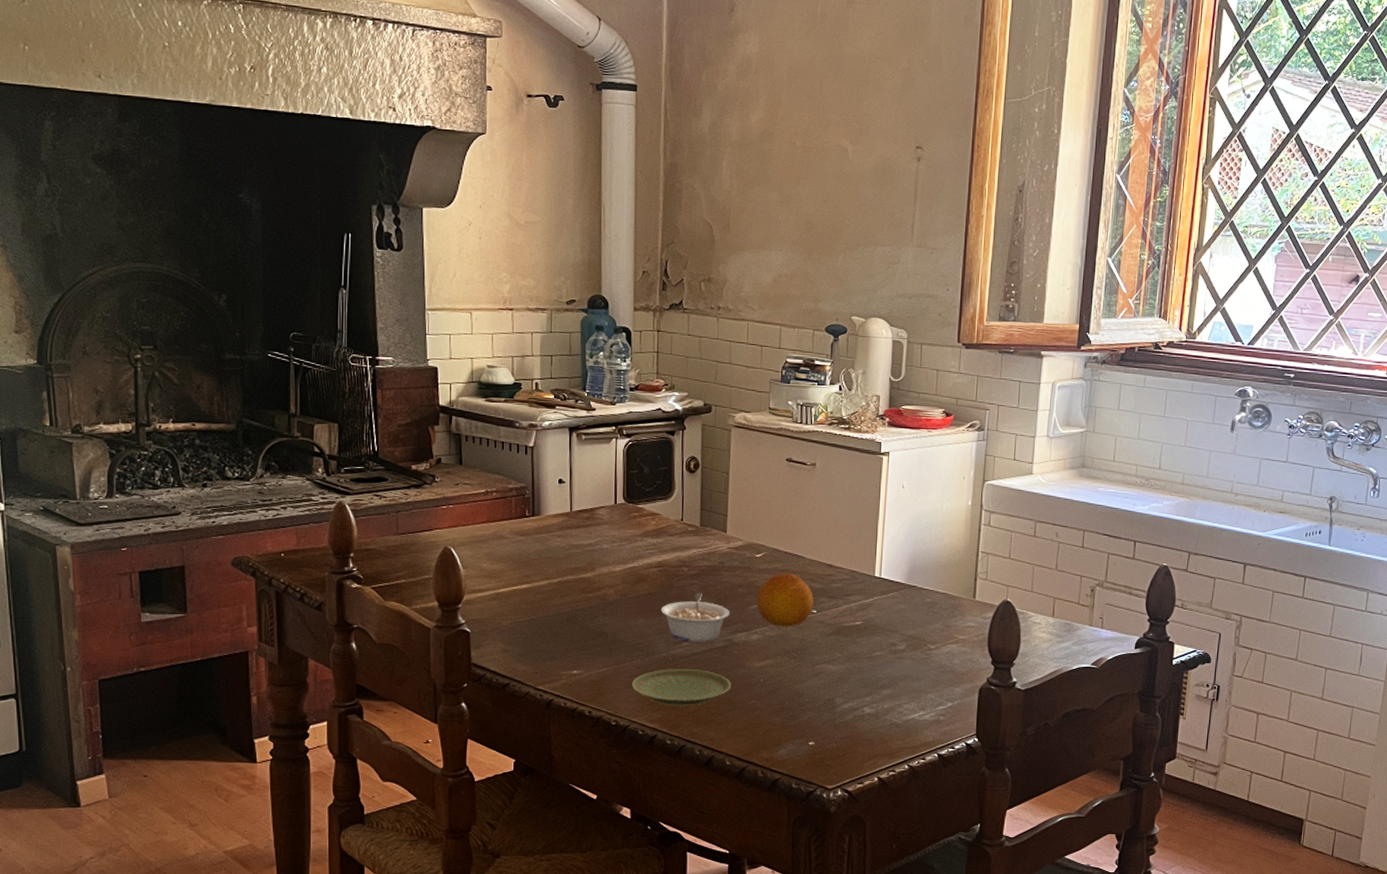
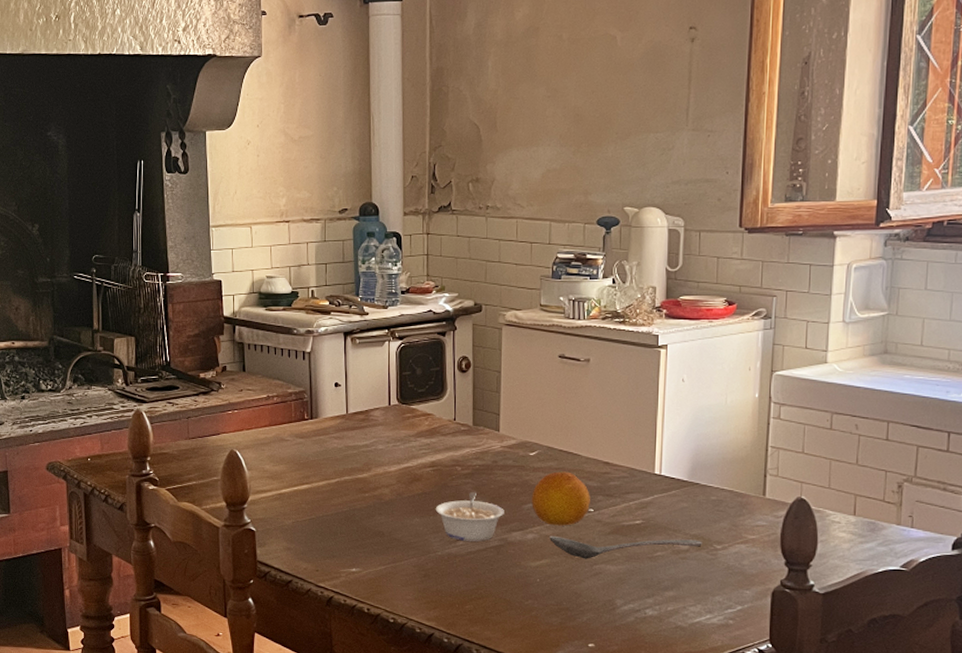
plate: present [631,669,732,707] -> none [408,568,508,606]
stirrer: none [773,637,917,660] -> present [549,536,702,559]

